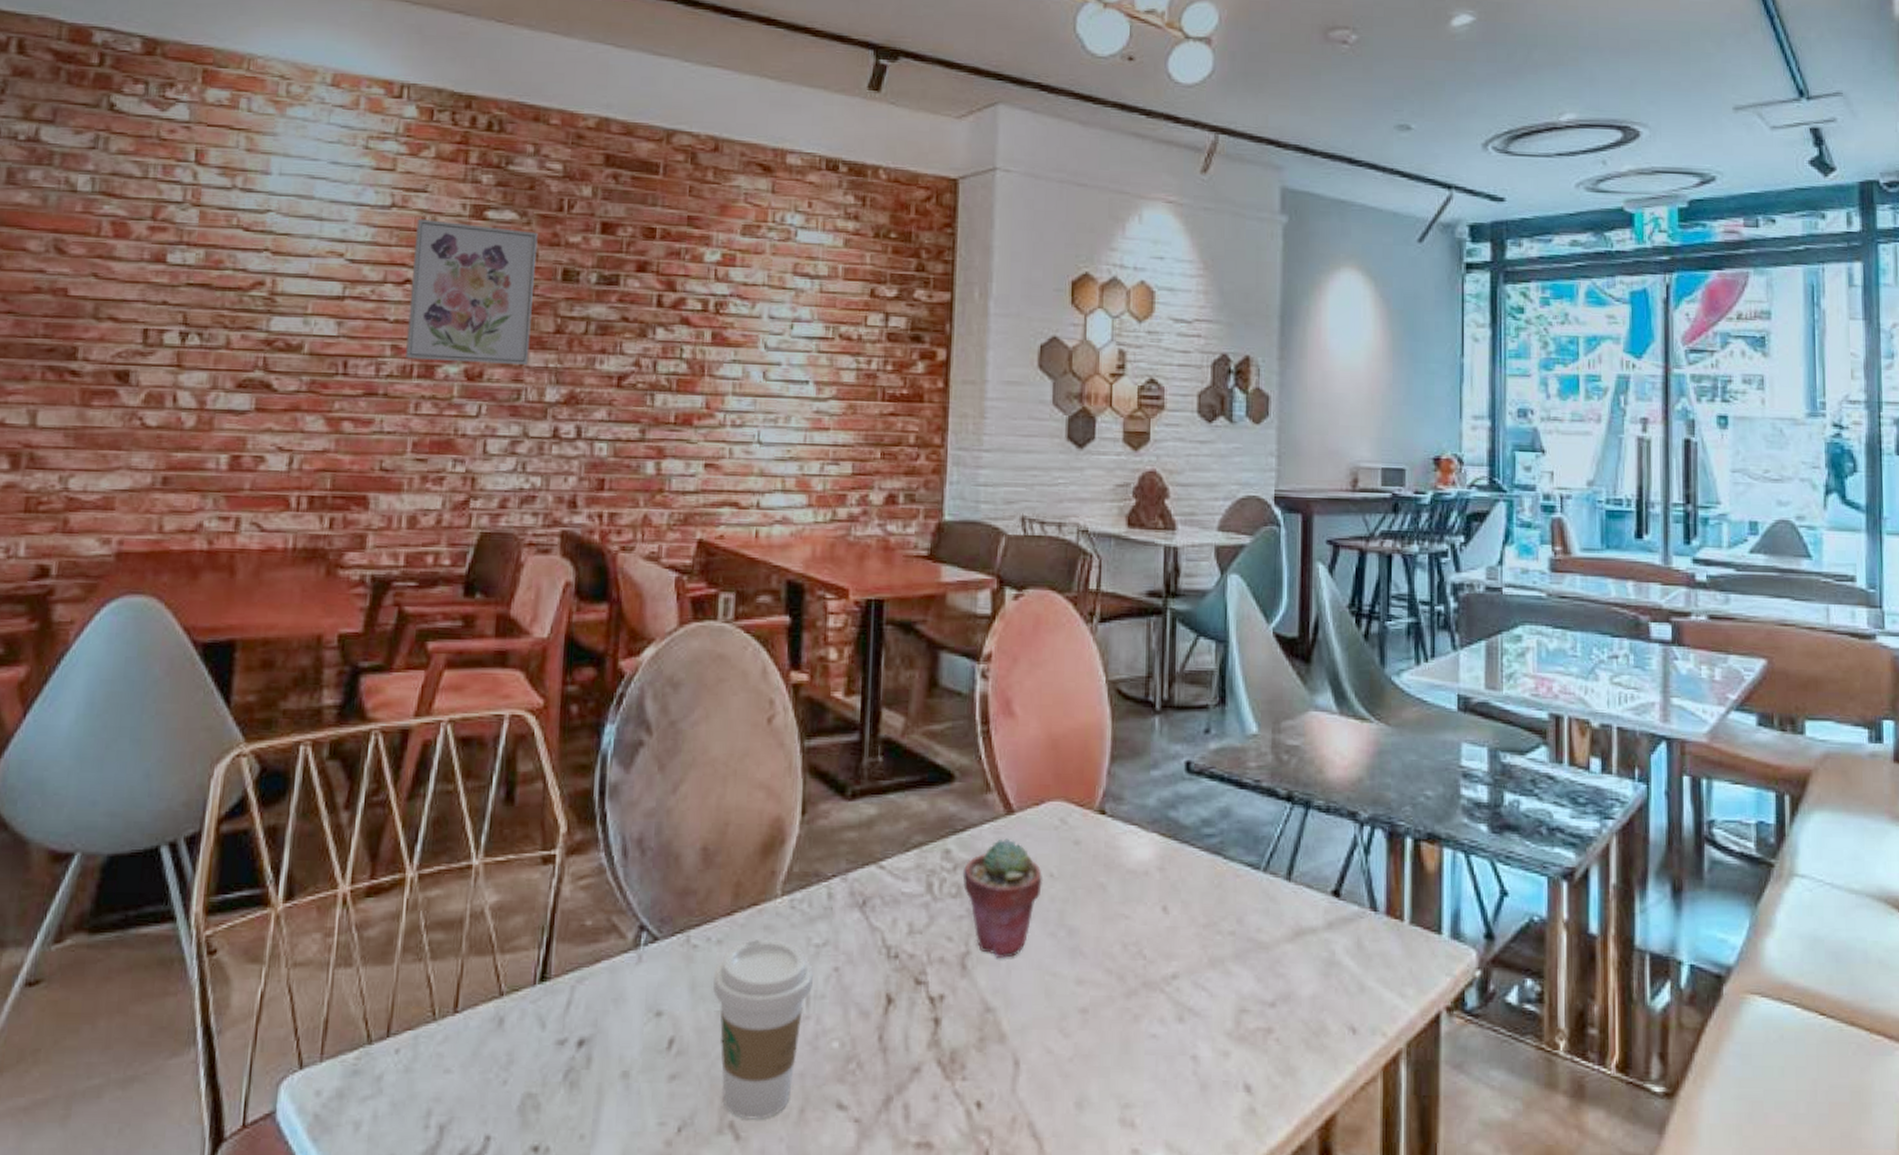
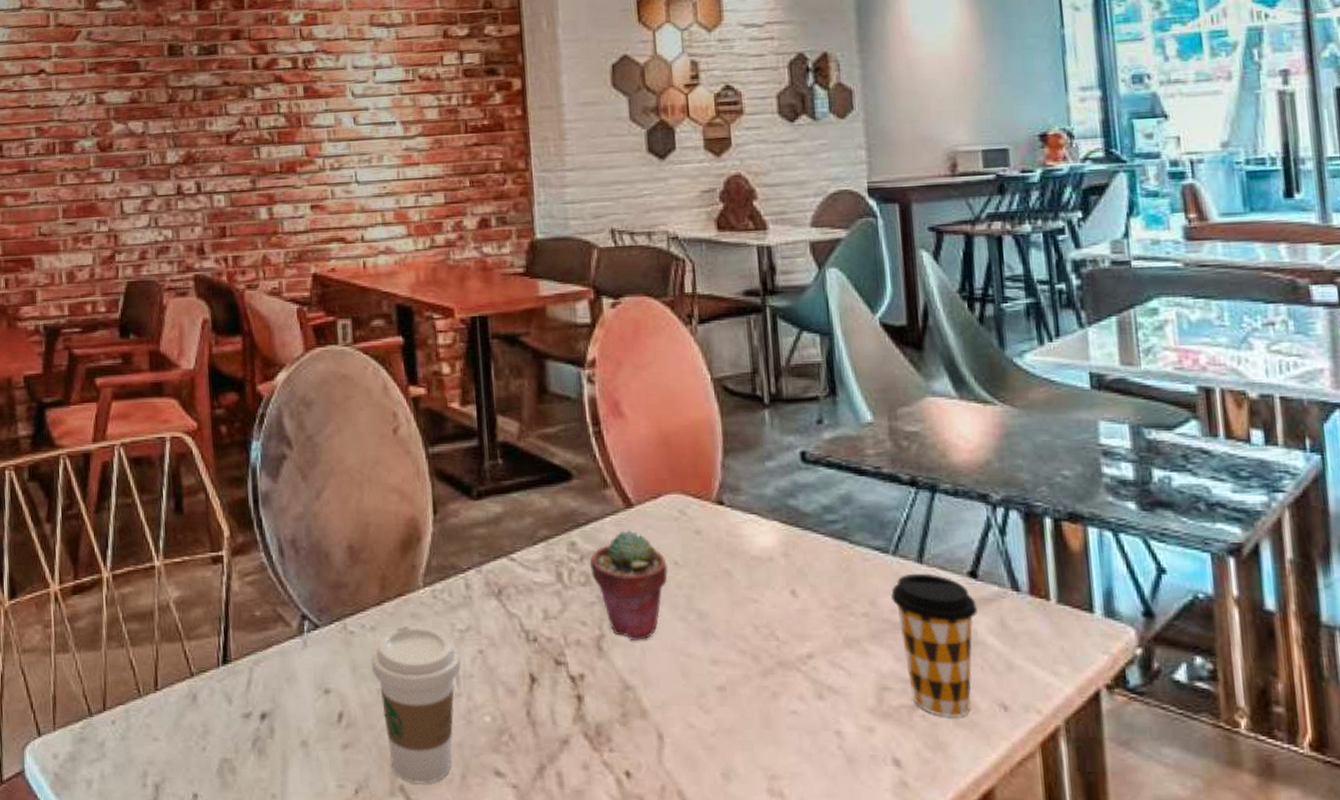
wall art: present [406,218,538,365] -> none [43,15,149,138]
coffee cup: none [1258,891,1337,1040] -> present [891,573,977,717]

